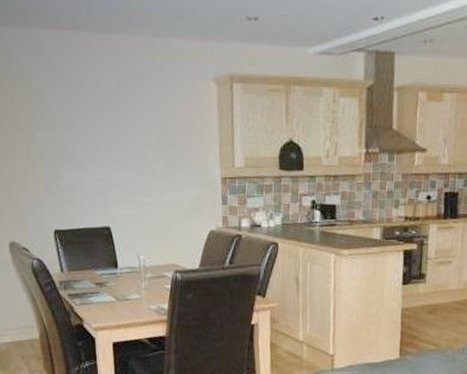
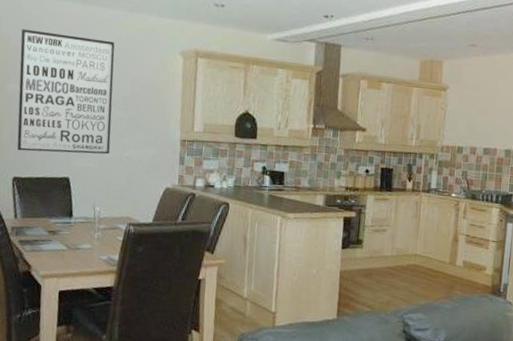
wall art: none [43,68,148,202] -> present [17,29,115,155]

